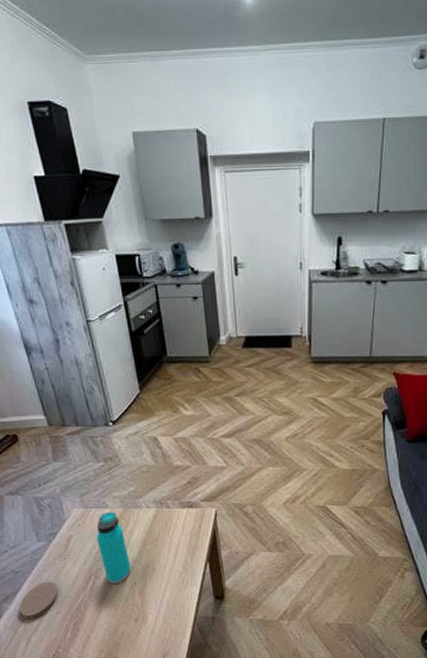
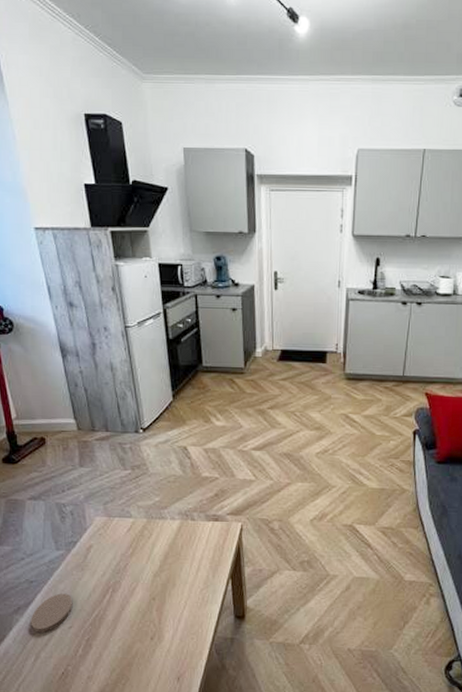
water bottle: present [96,511,131,584] -> none [117,521,151,599]

